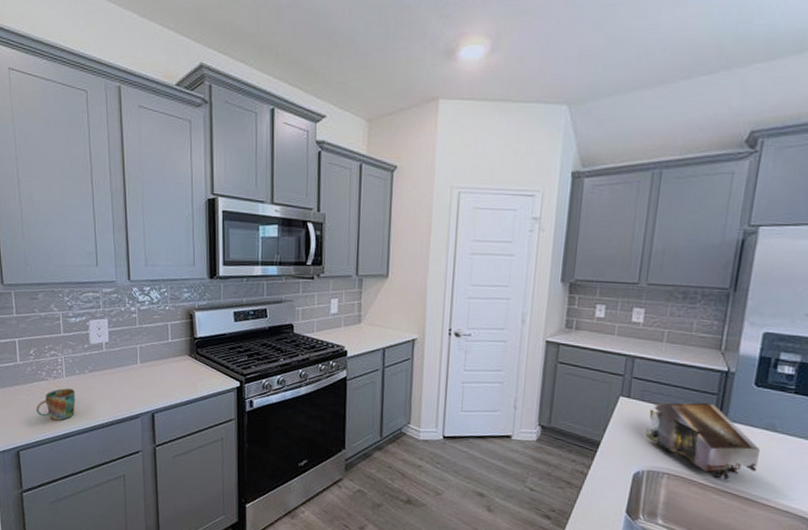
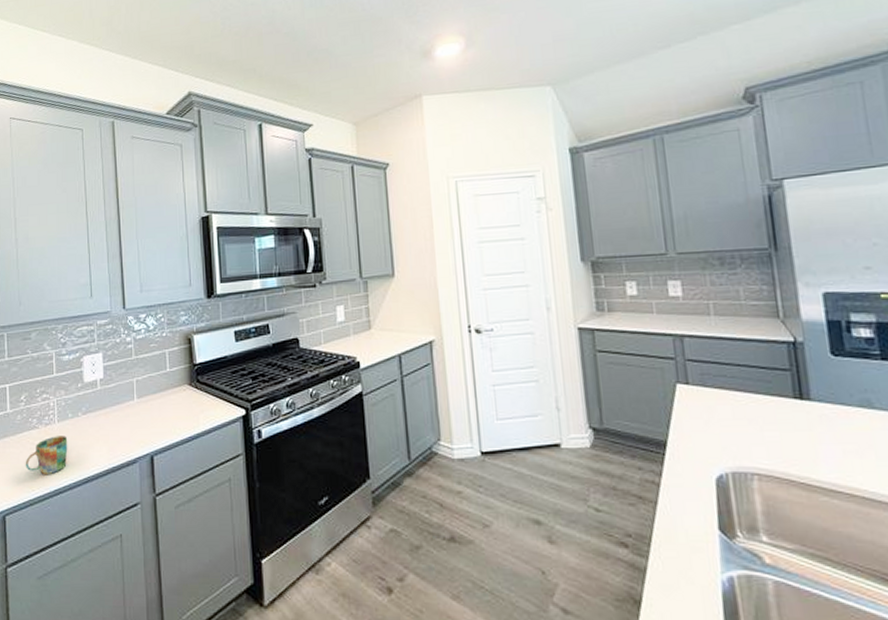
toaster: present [645,402,760,483] -> none [715,382,865,479]

